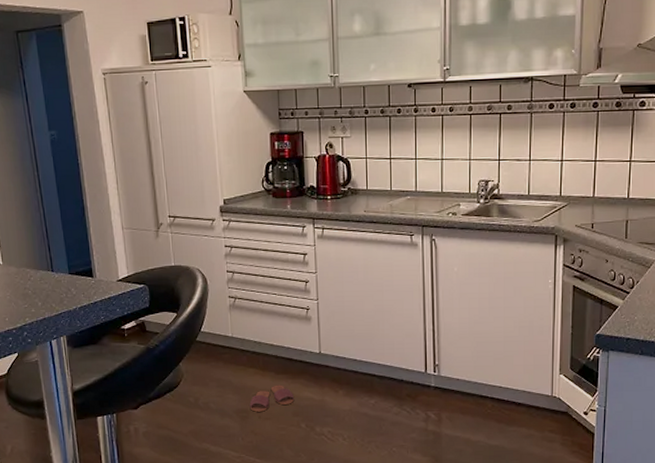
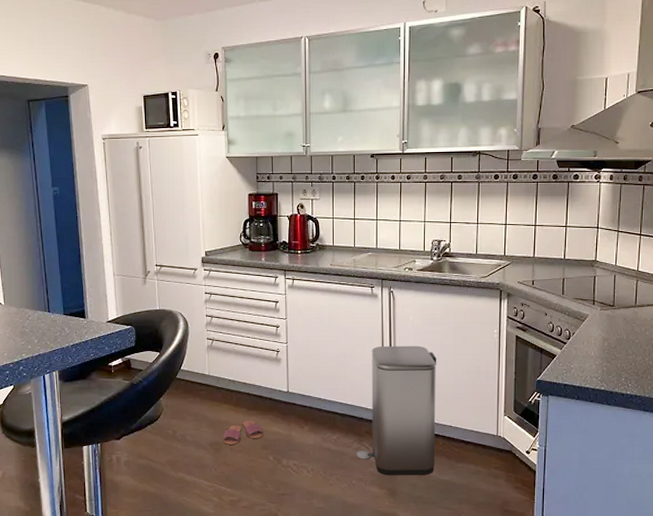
pedal bin: none [397,299,485,442] -> present [357,345,437,476]

